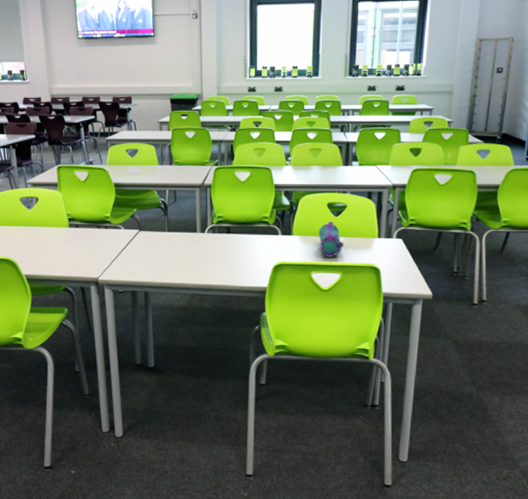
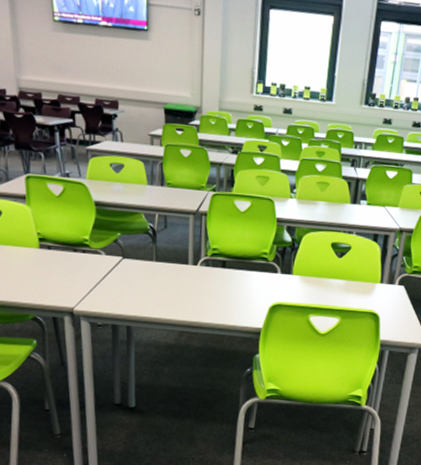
pencil case: present [319,221,343,257] -> none [320,262,345,301]

